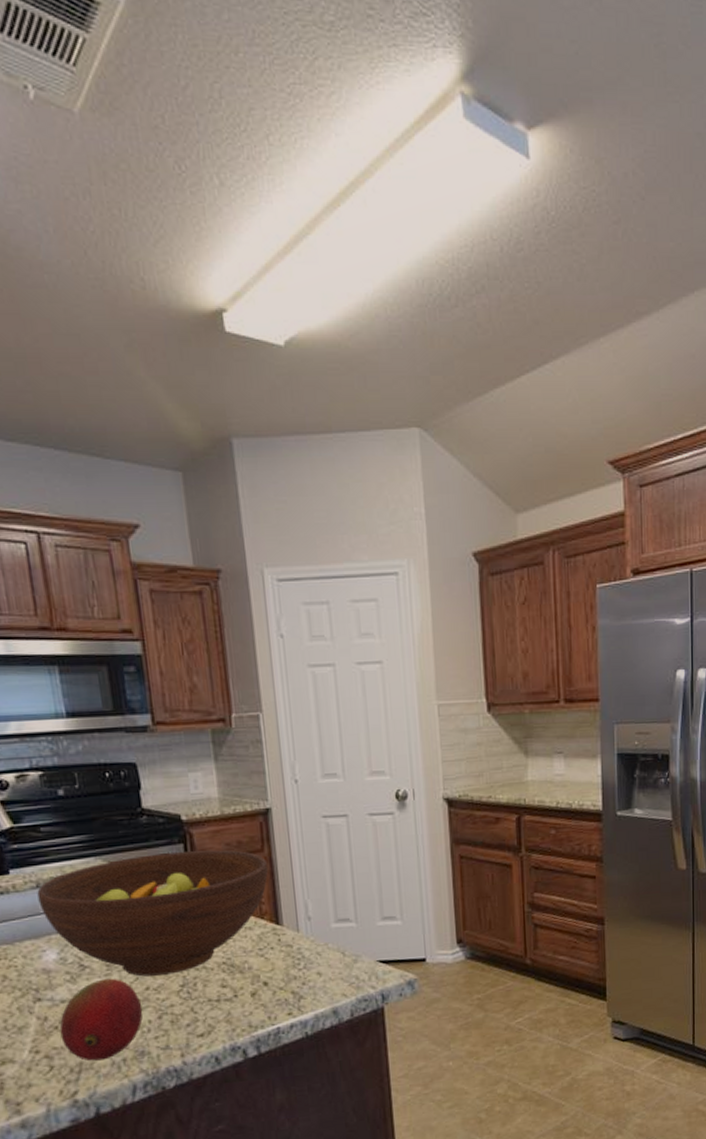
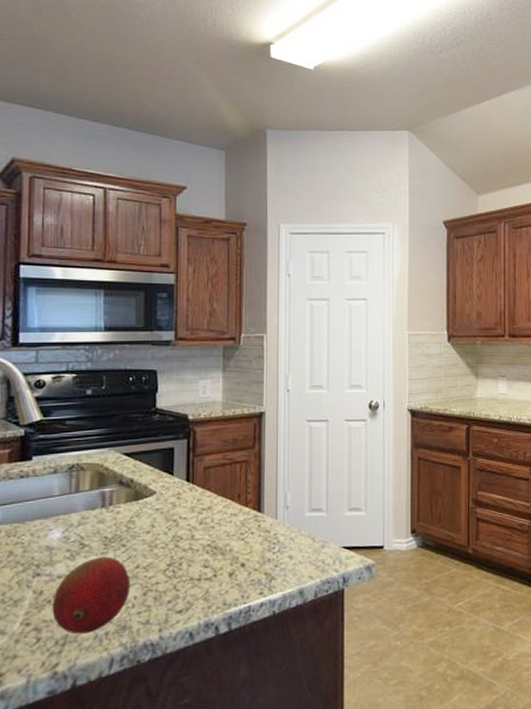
fruit bowl: present [37,850,269,977] -> none [53,445,257,556]

